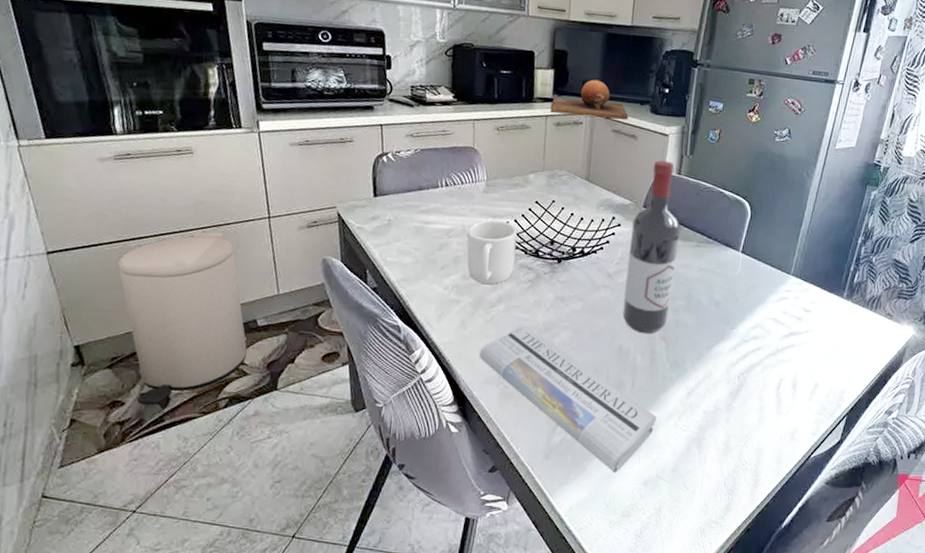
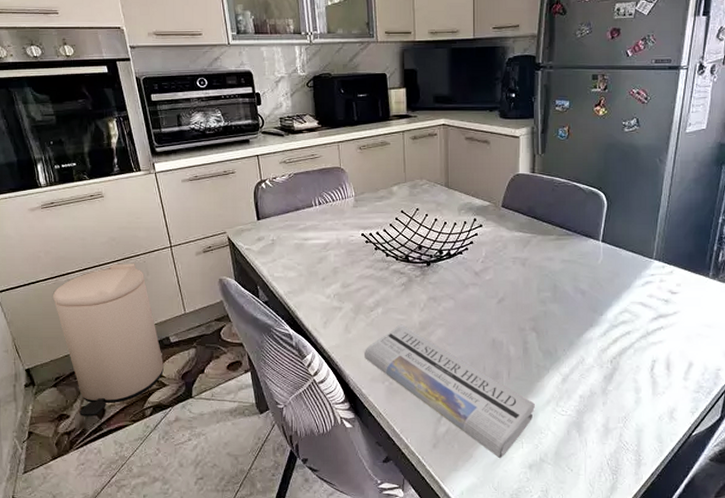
mug: present [466,219,518,284] -> none [342,231,388,290]
chopping board: present [550,79,629,120] -> none [406,93,480,128]
wine bottle: present [622,160,681,334] -> none [492,161,540,326]

